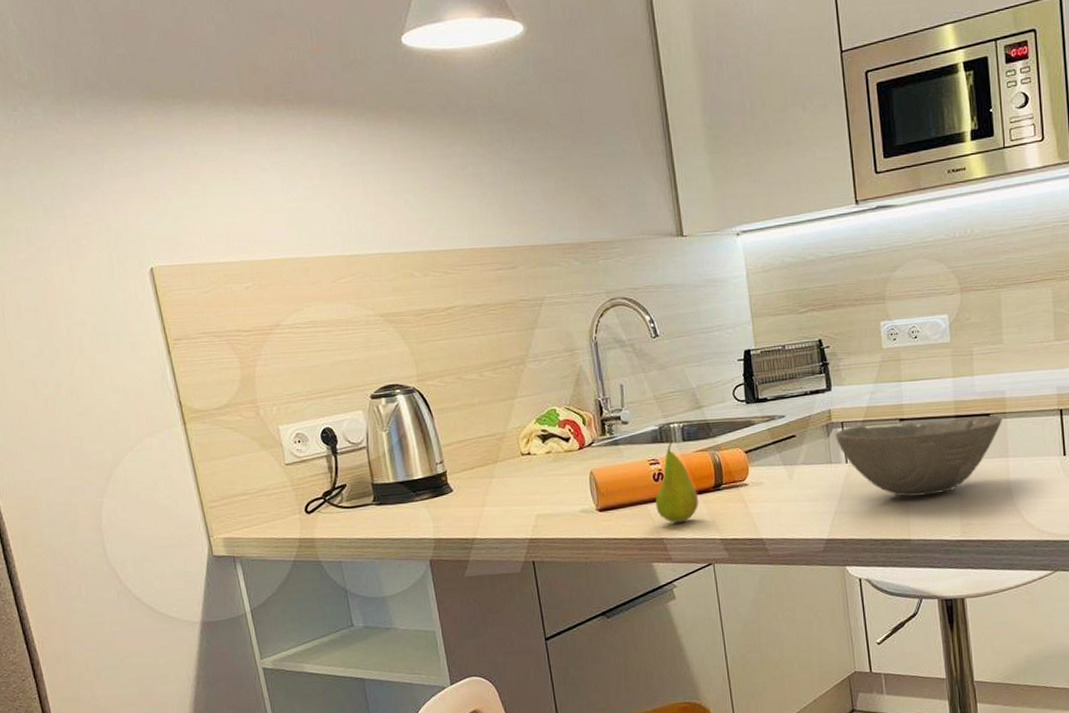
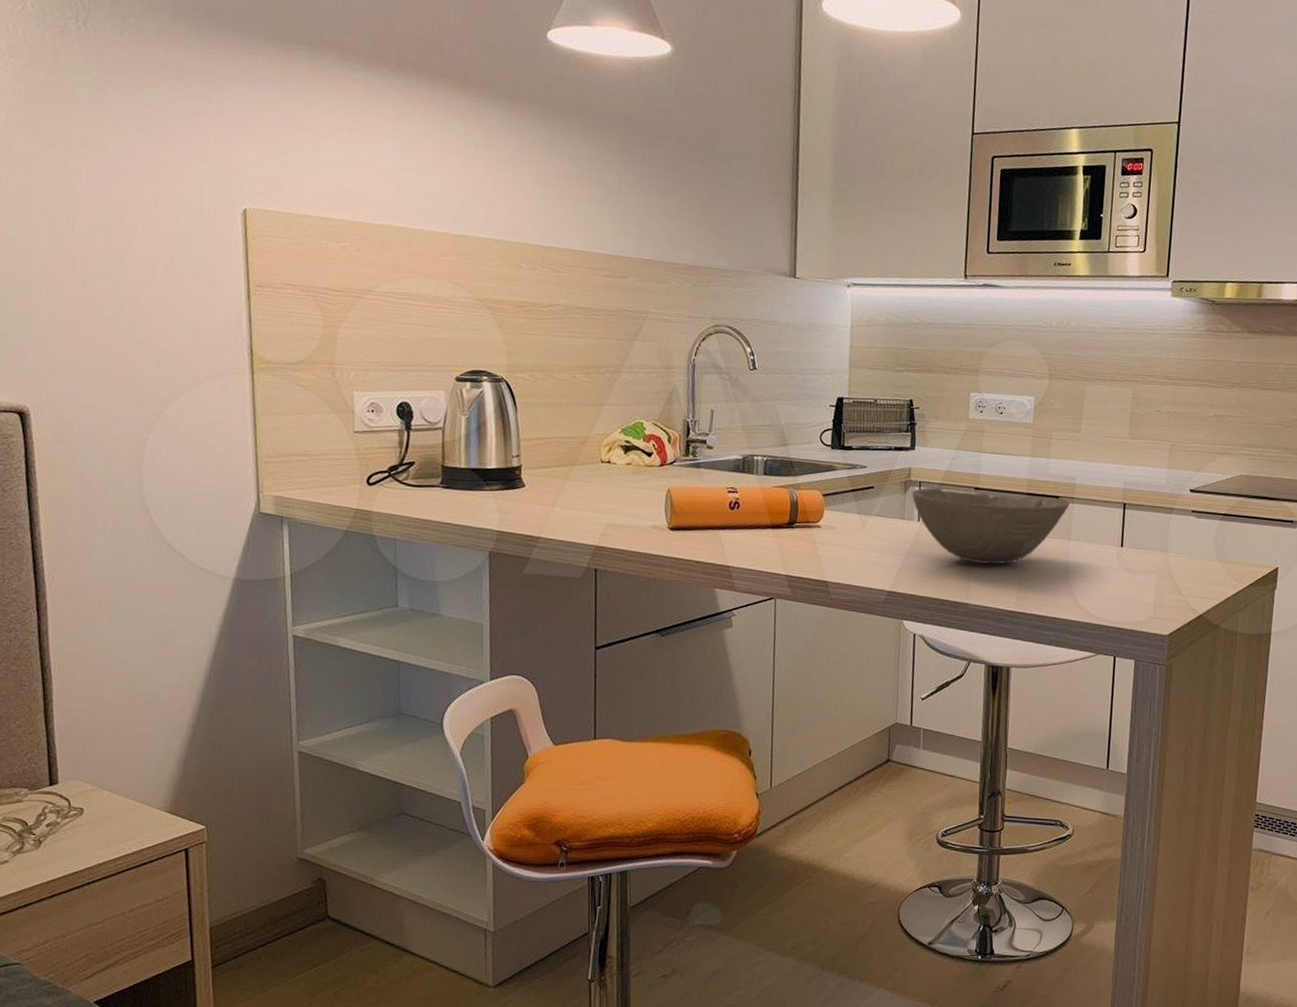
fruit: present [655,439,699,523] -> none [727,471,771,554]

